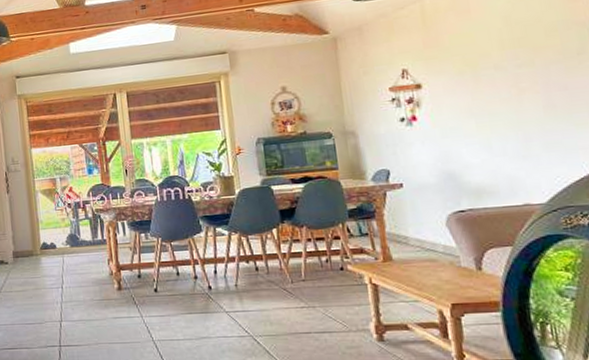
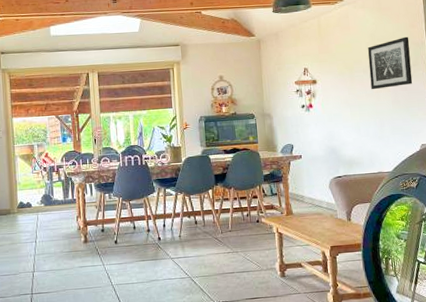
wall art: none [500,14,577,93] -> present [368,36,413,90]

